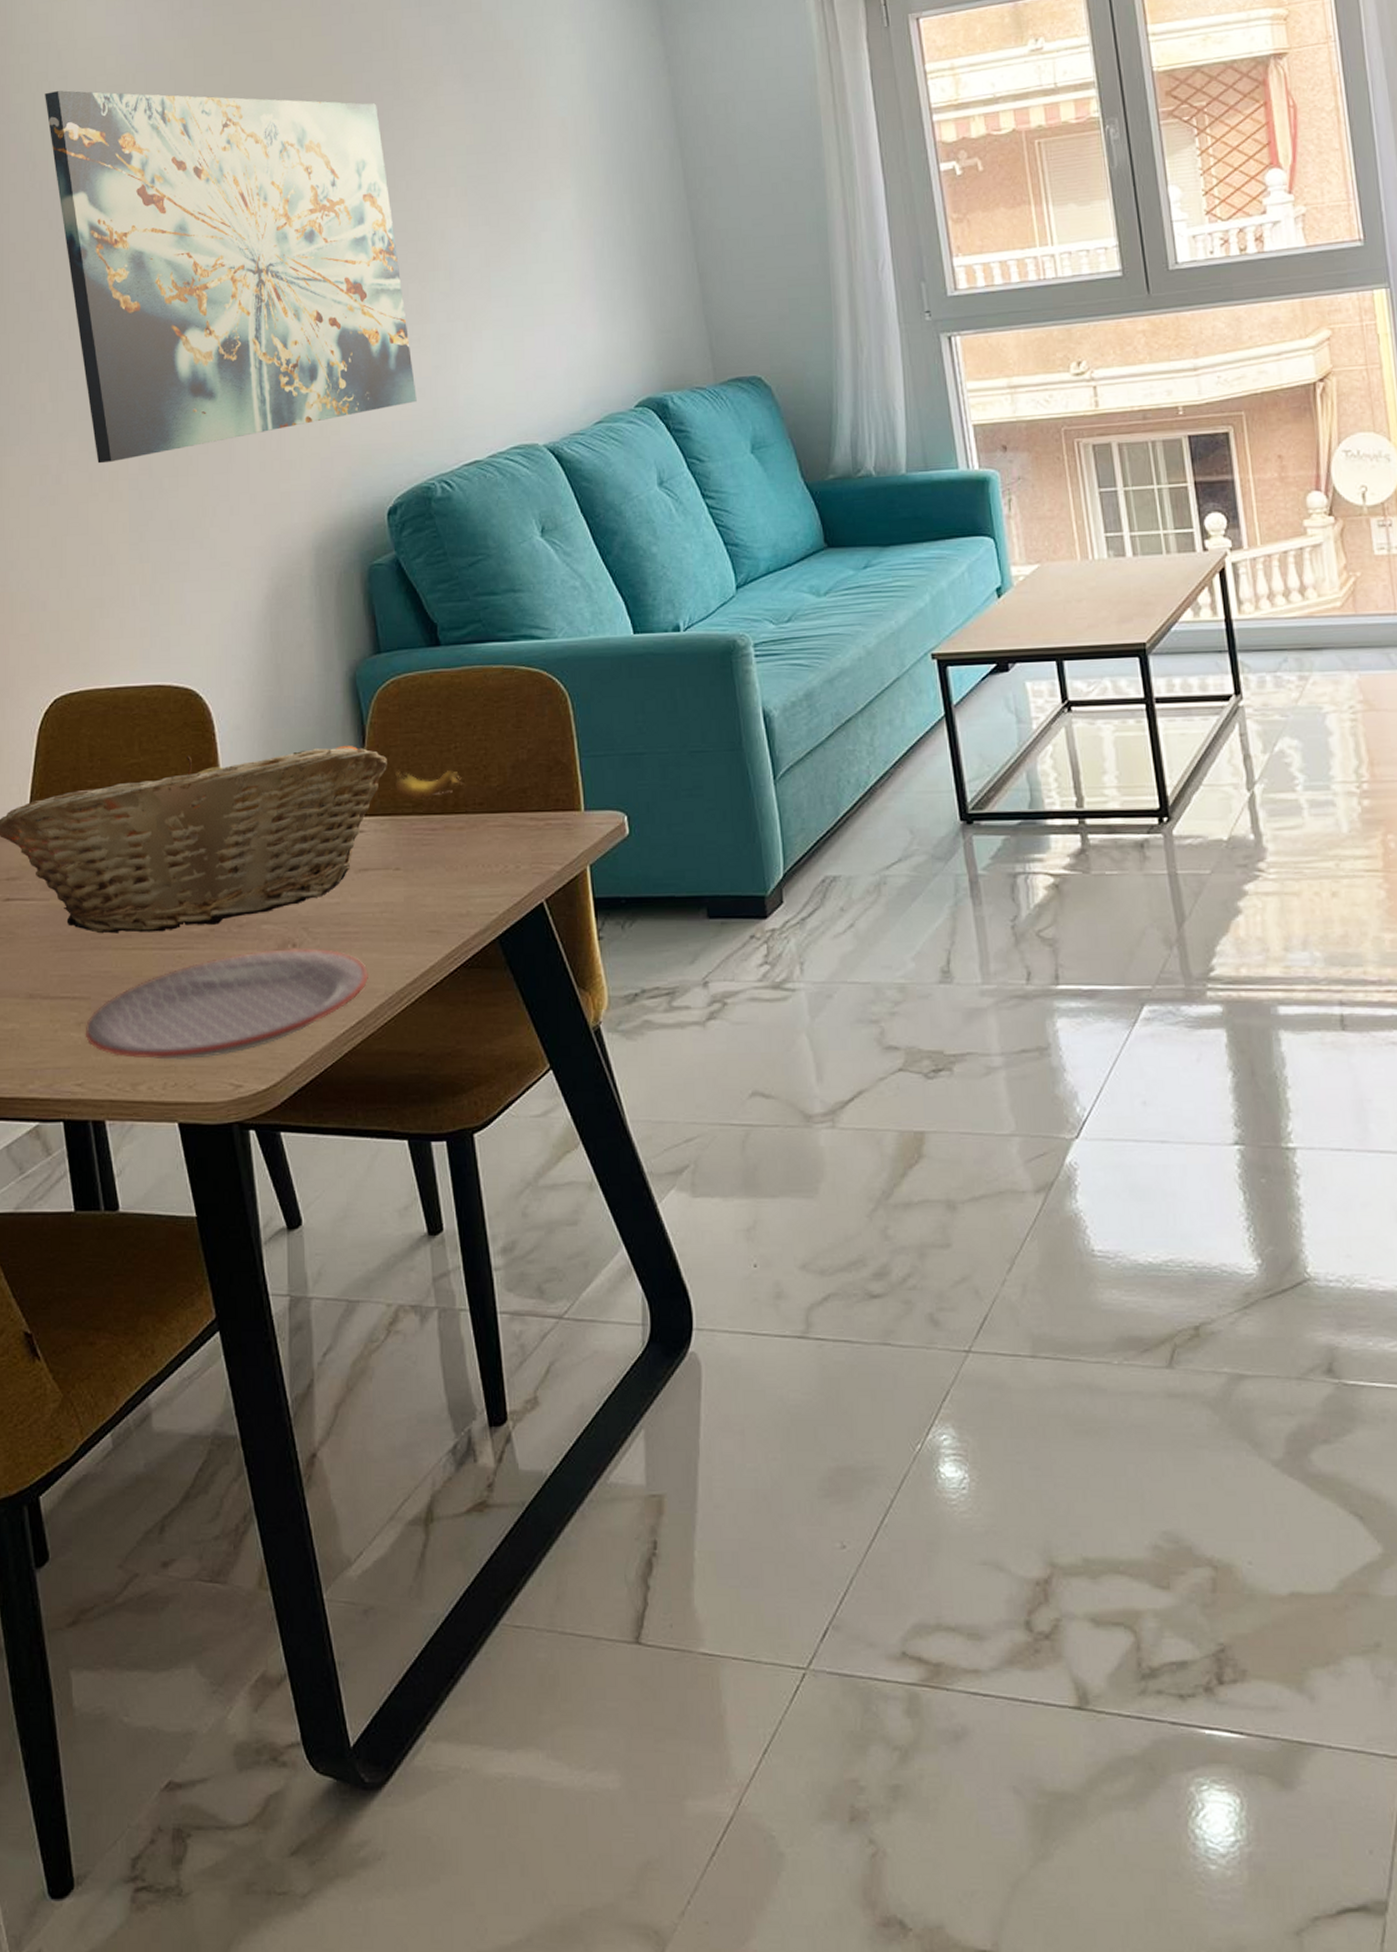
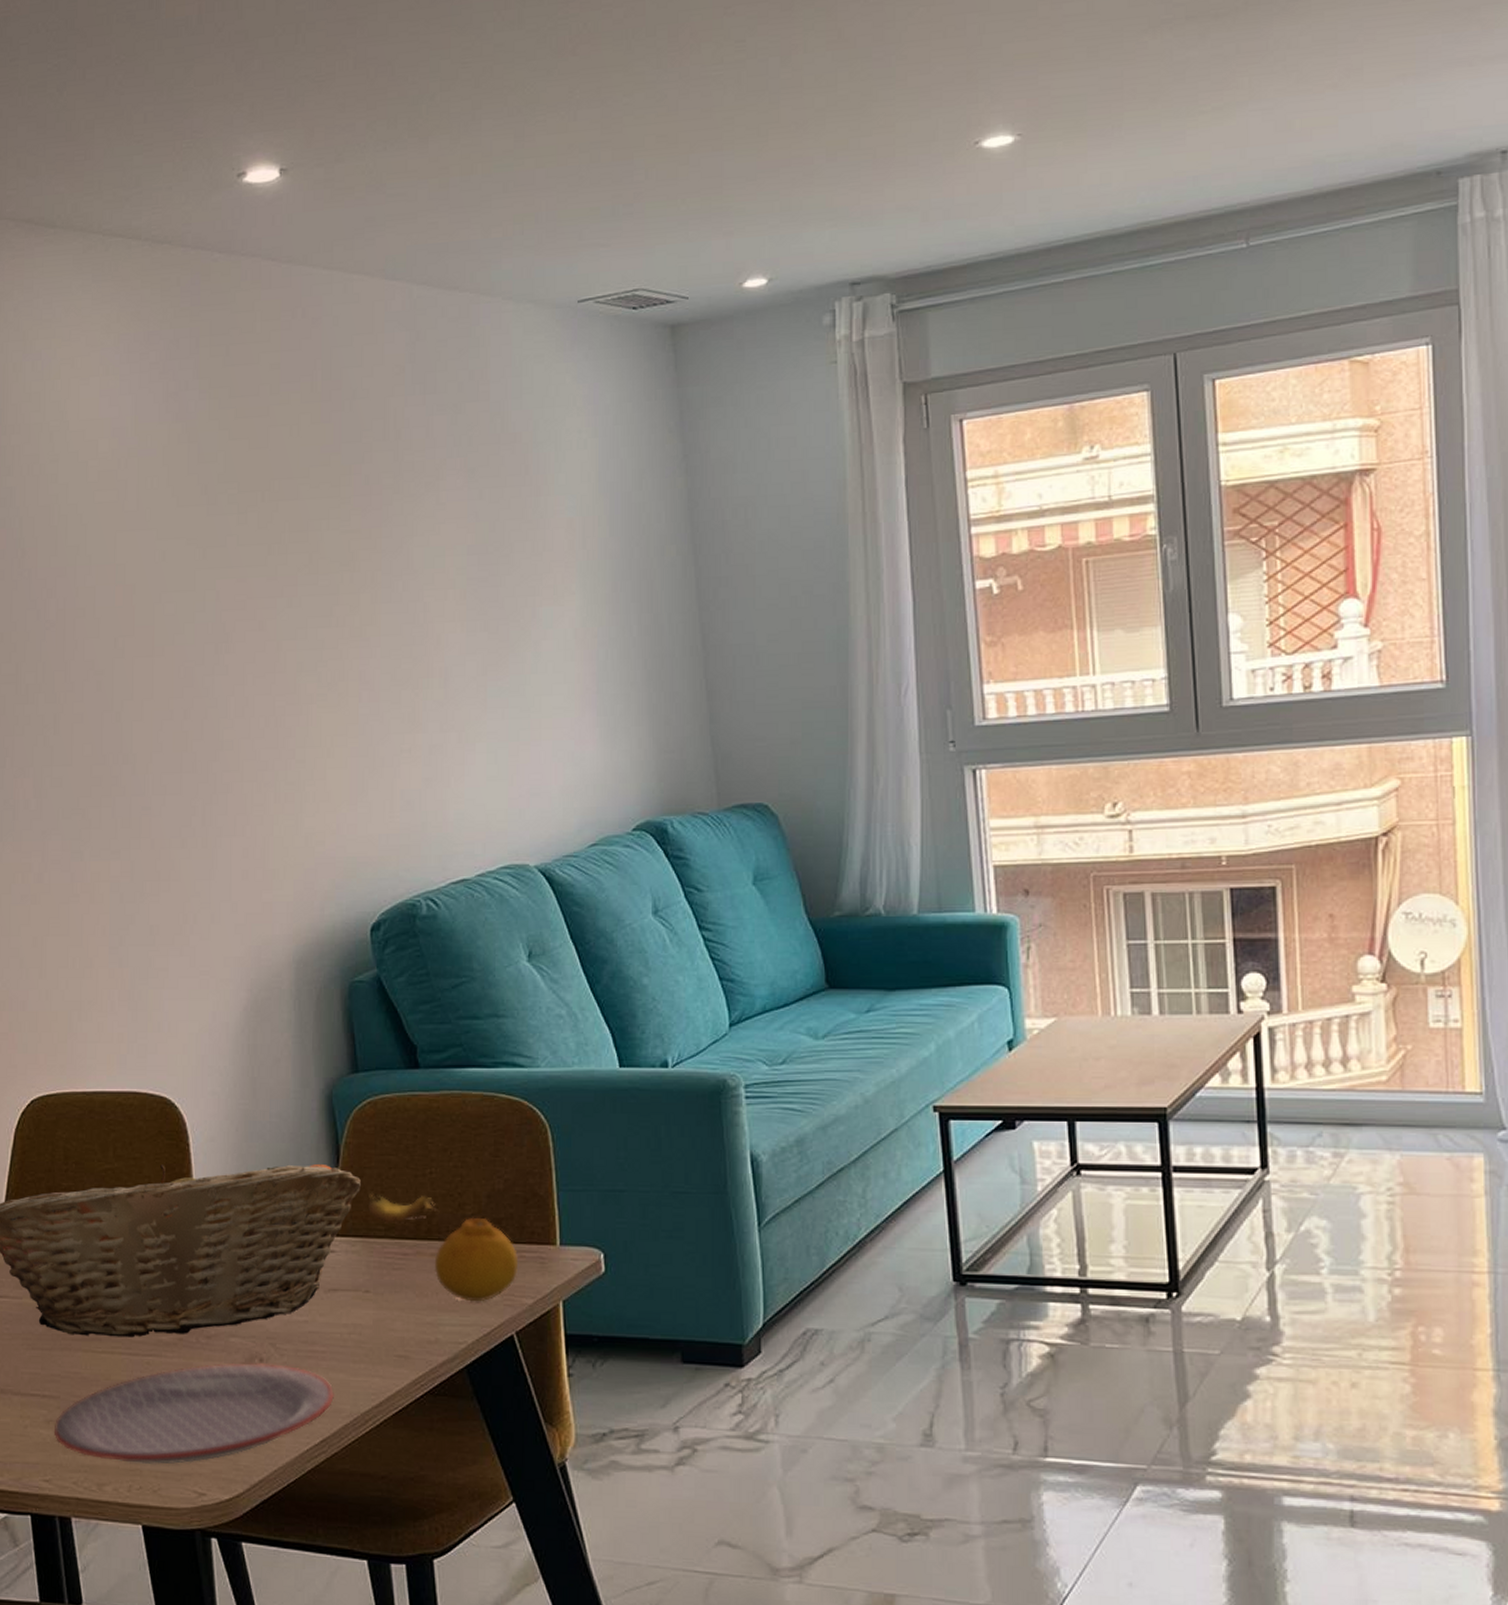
wall art: present [45,90,417,464] -> none [35,474,405,864]
fruit: none [463,788,545,872] -> present [435,1217,519,1302]

